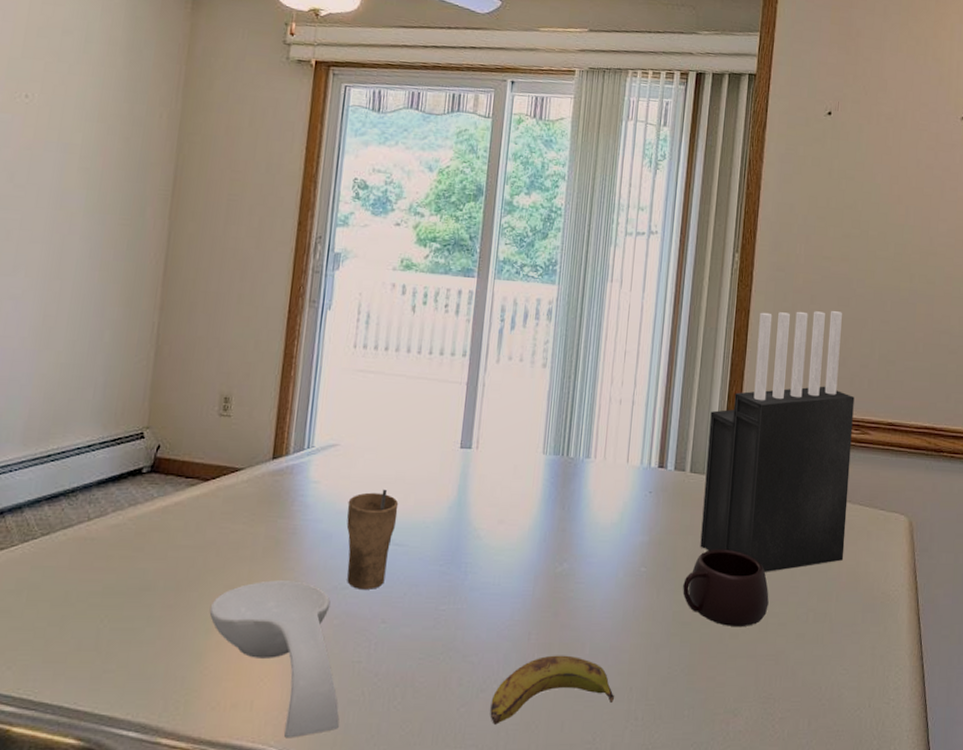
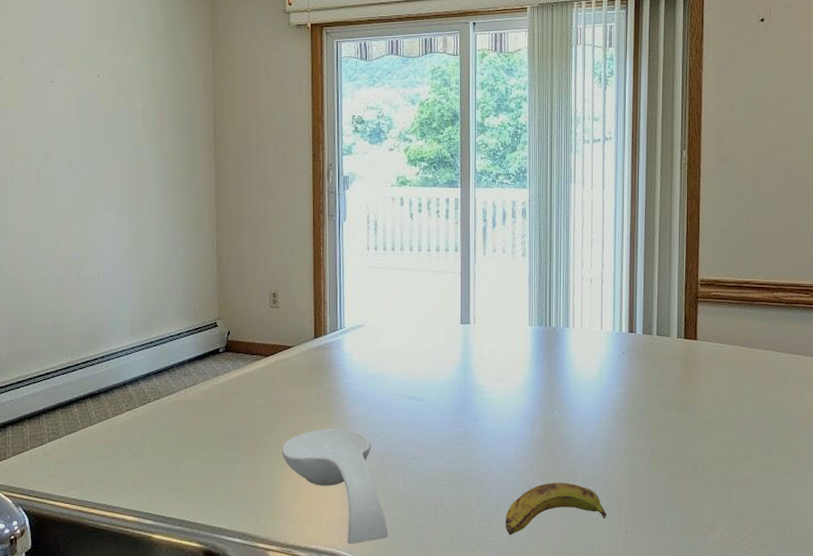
cup: present [346,489,399,589] -> none [376,357,416,434]
mug: present [683,548,769,628] -> none [658,396,735,459]
knife block: present [700,311,855,572] -> none [670,194,802,414]

